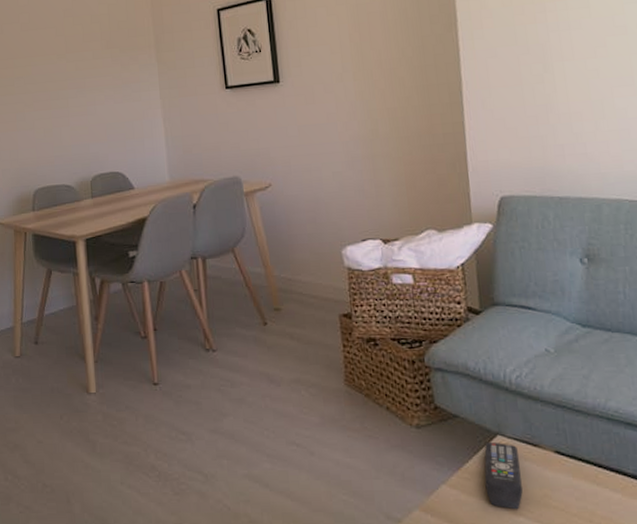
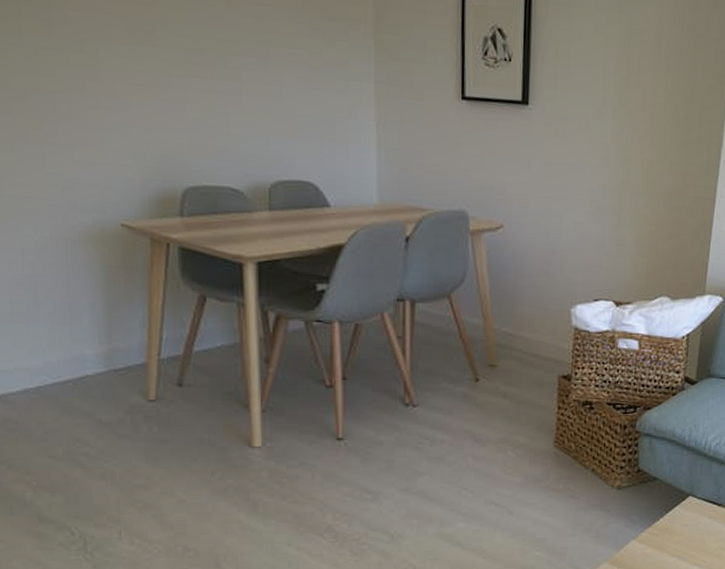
remote control: present [484,441,523,510] -> none [670,502,704,560]

